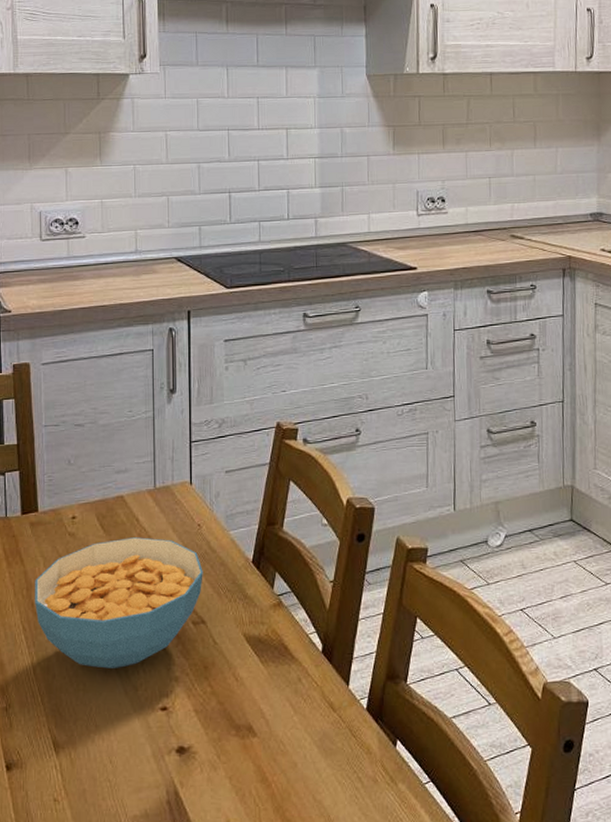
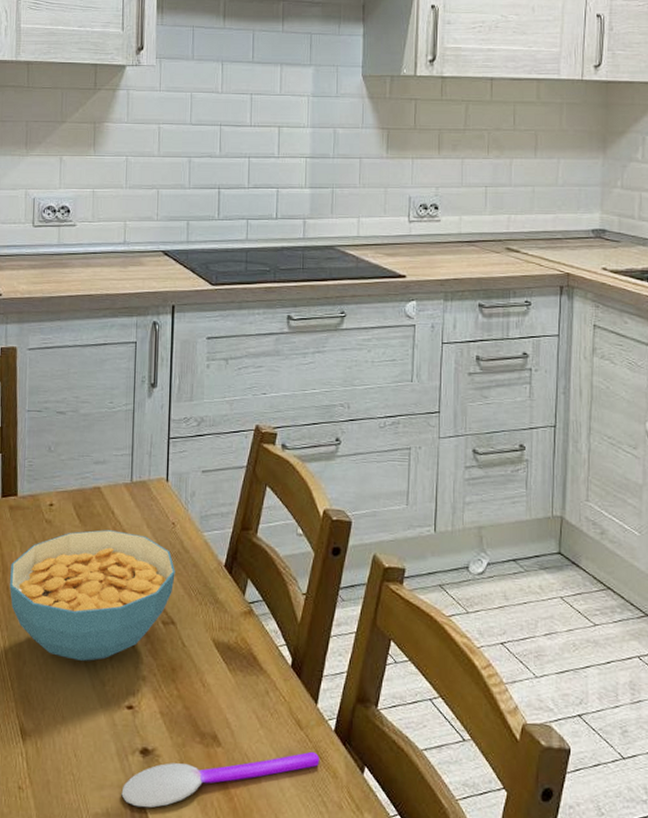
spoon: none [159,731,354,805] -> present [121,751,320,808]

